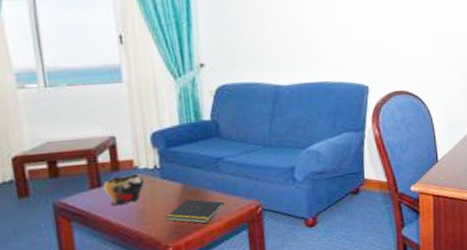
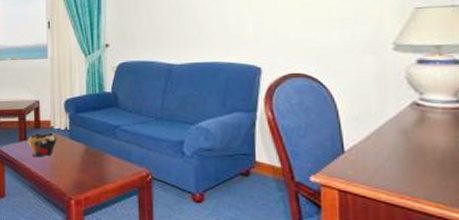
notepad: present [165,199,224,224] -> none [70,160,119,184]

